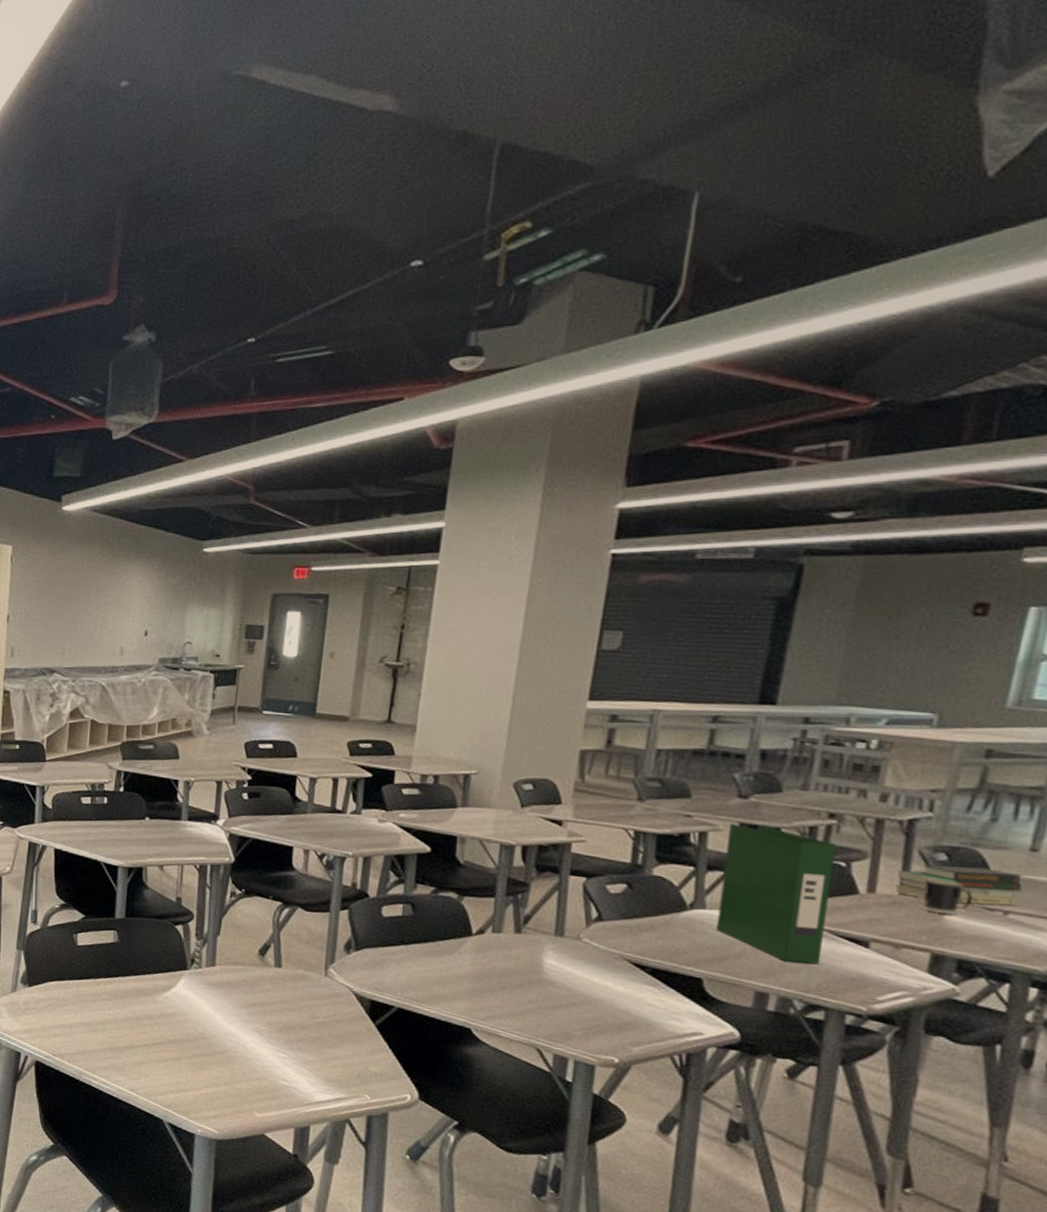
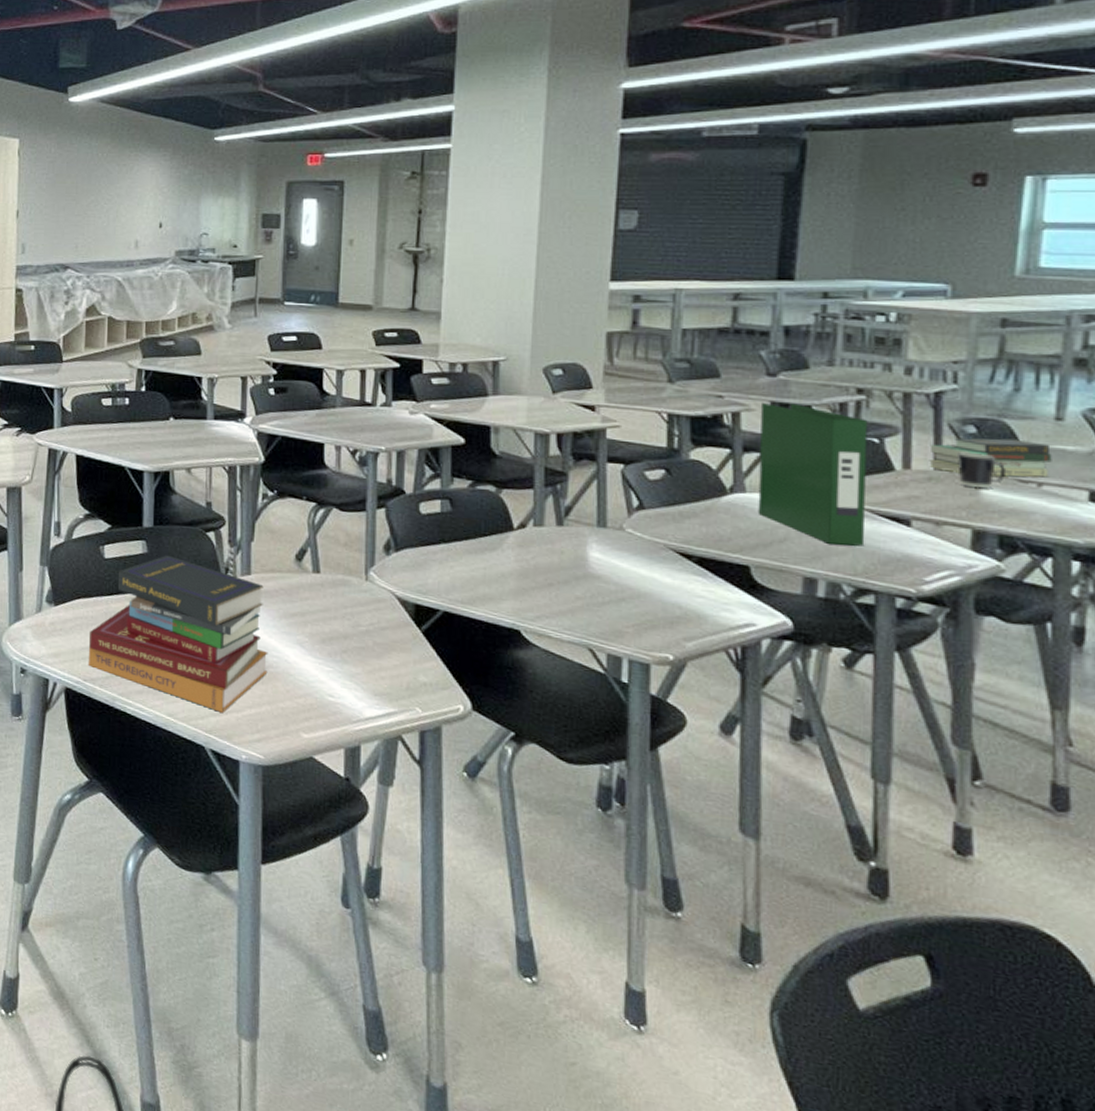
books: none [58,944,228,1090] -> present [88,555,268,713]

